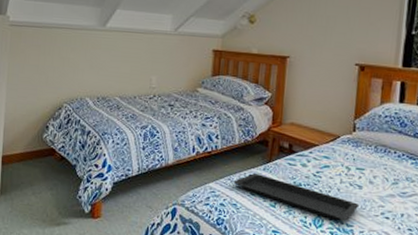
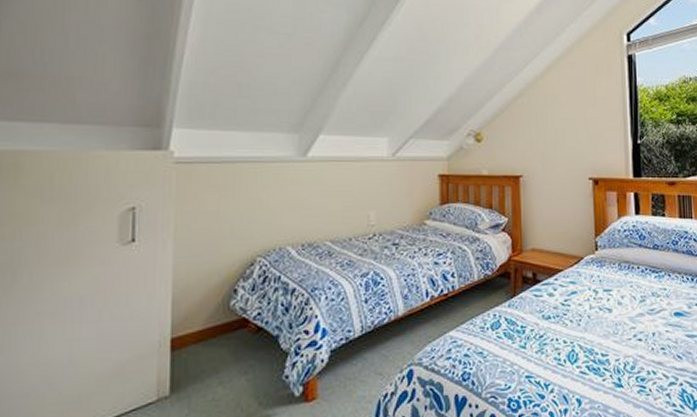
serving tray: present [233,173,360,220] -> none [476,312,612,352]

